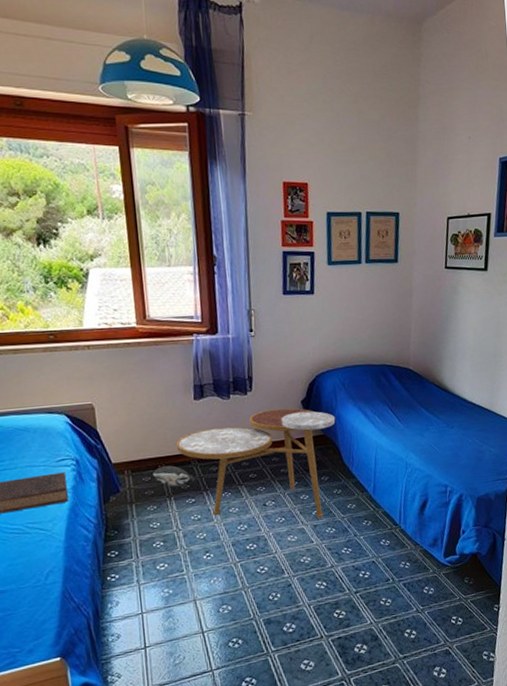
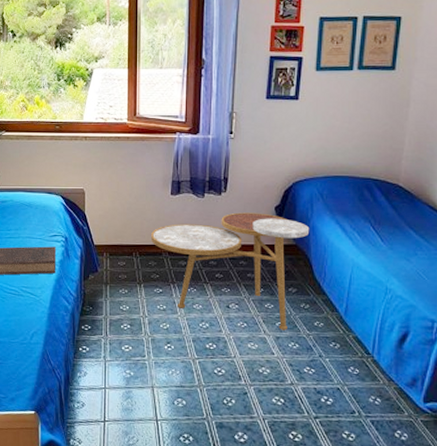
plush toy: present [153,465,195,487] -> none [128,254,164,275]

